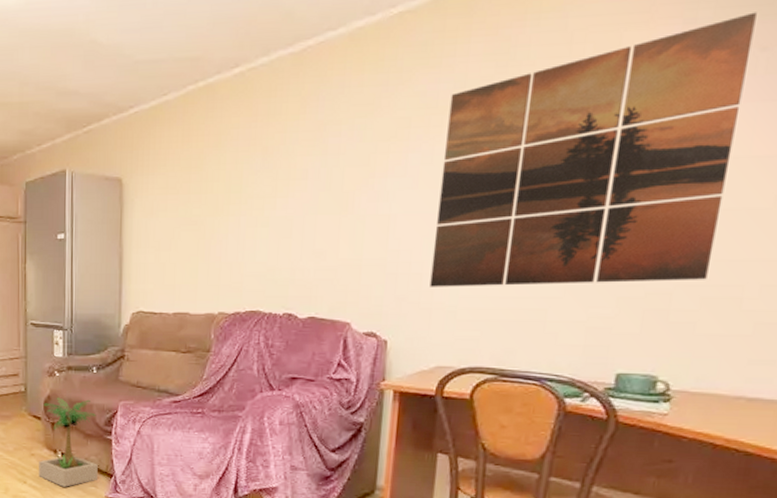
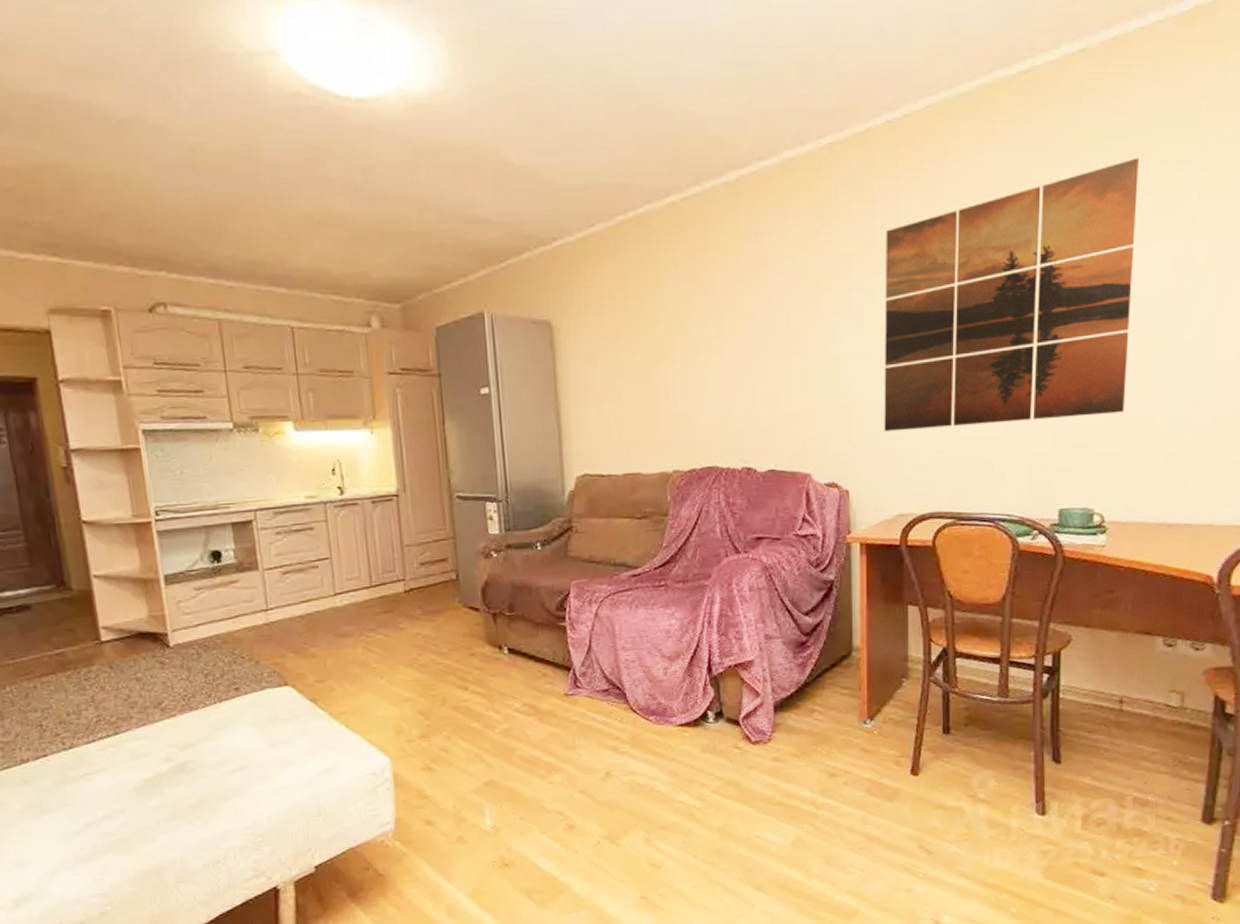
potted plant: present [39,397,98,487] -> none [481,581,554,689]

